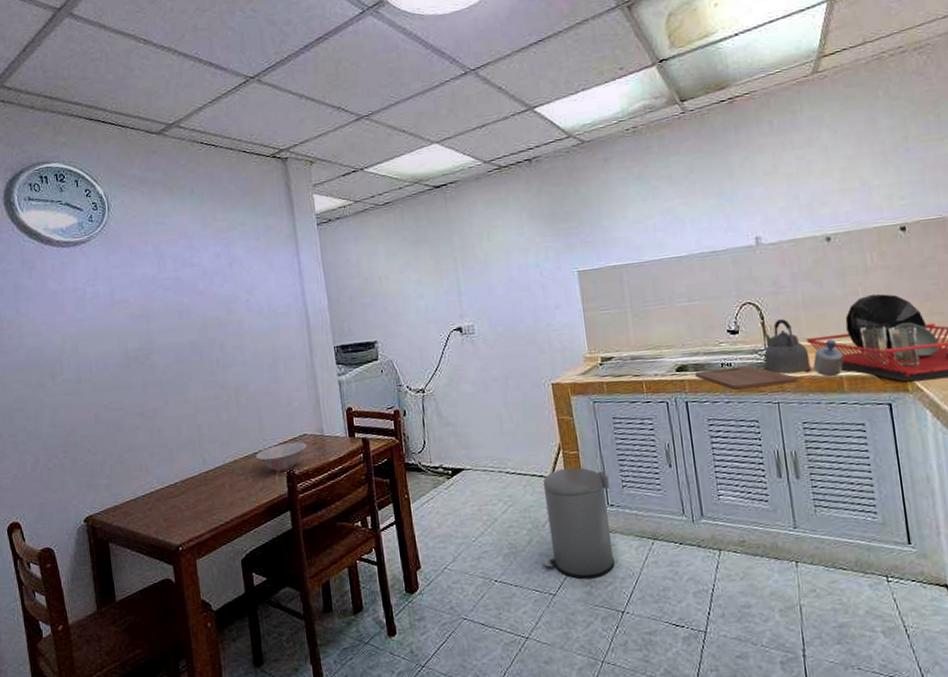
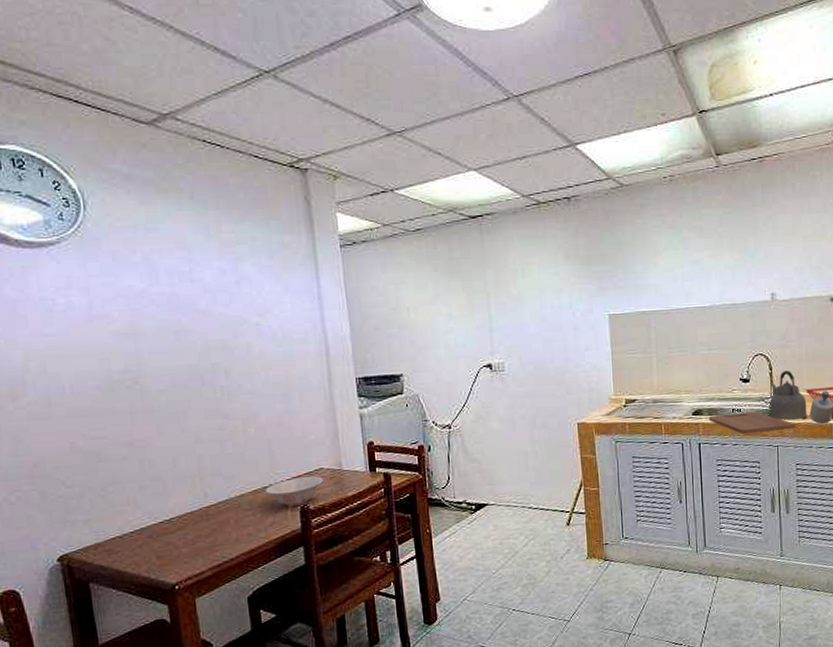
pedal bin: present [542,467,615,580] -> none [558,503,625,606]

